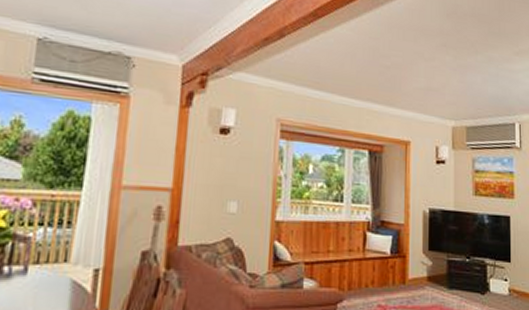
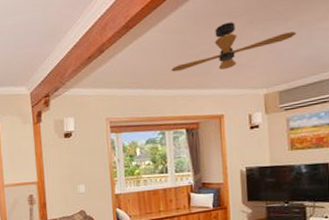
ceiling fan: none [359,39,486,90] -> present [171,22,297,72]

